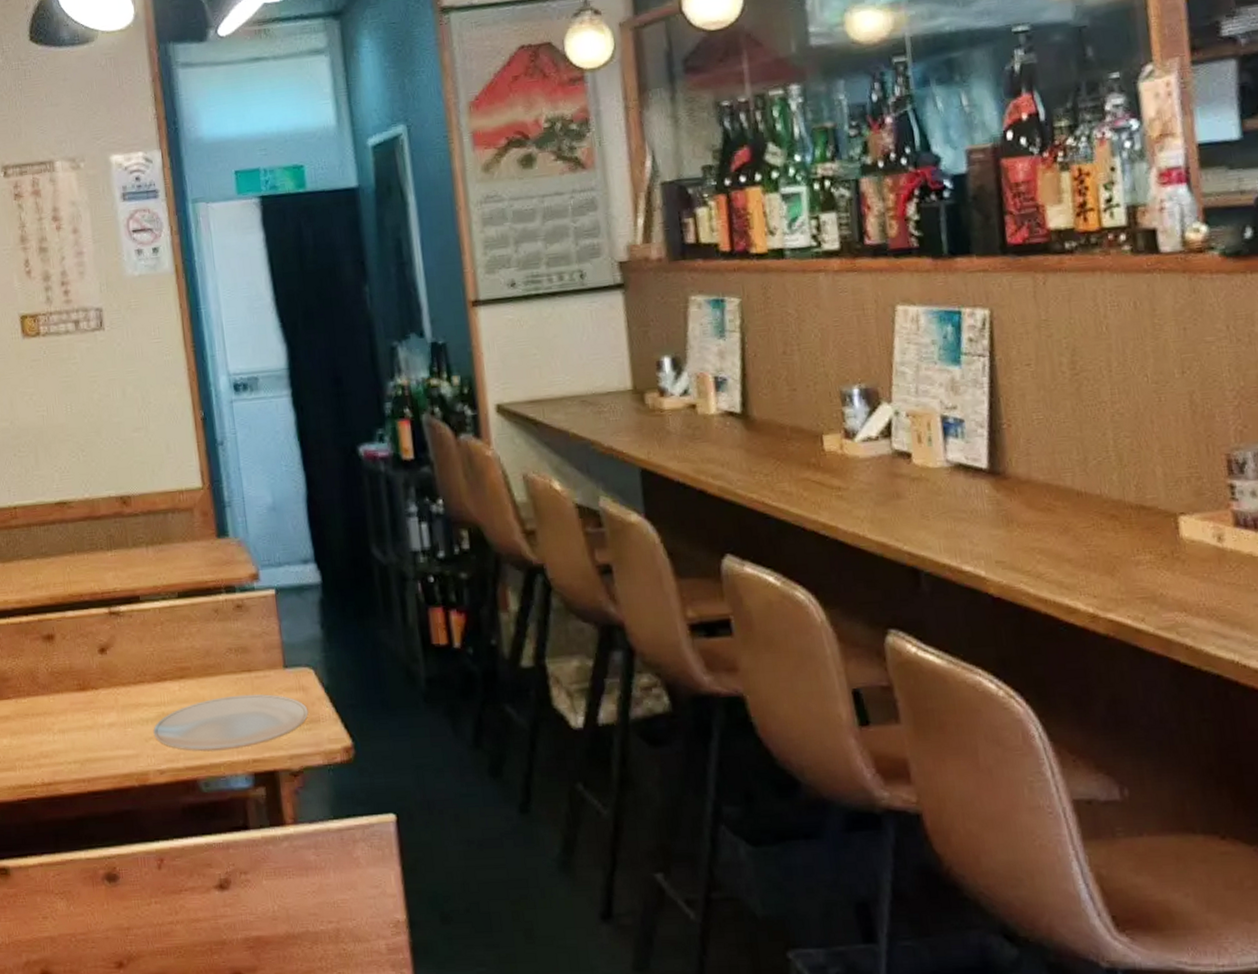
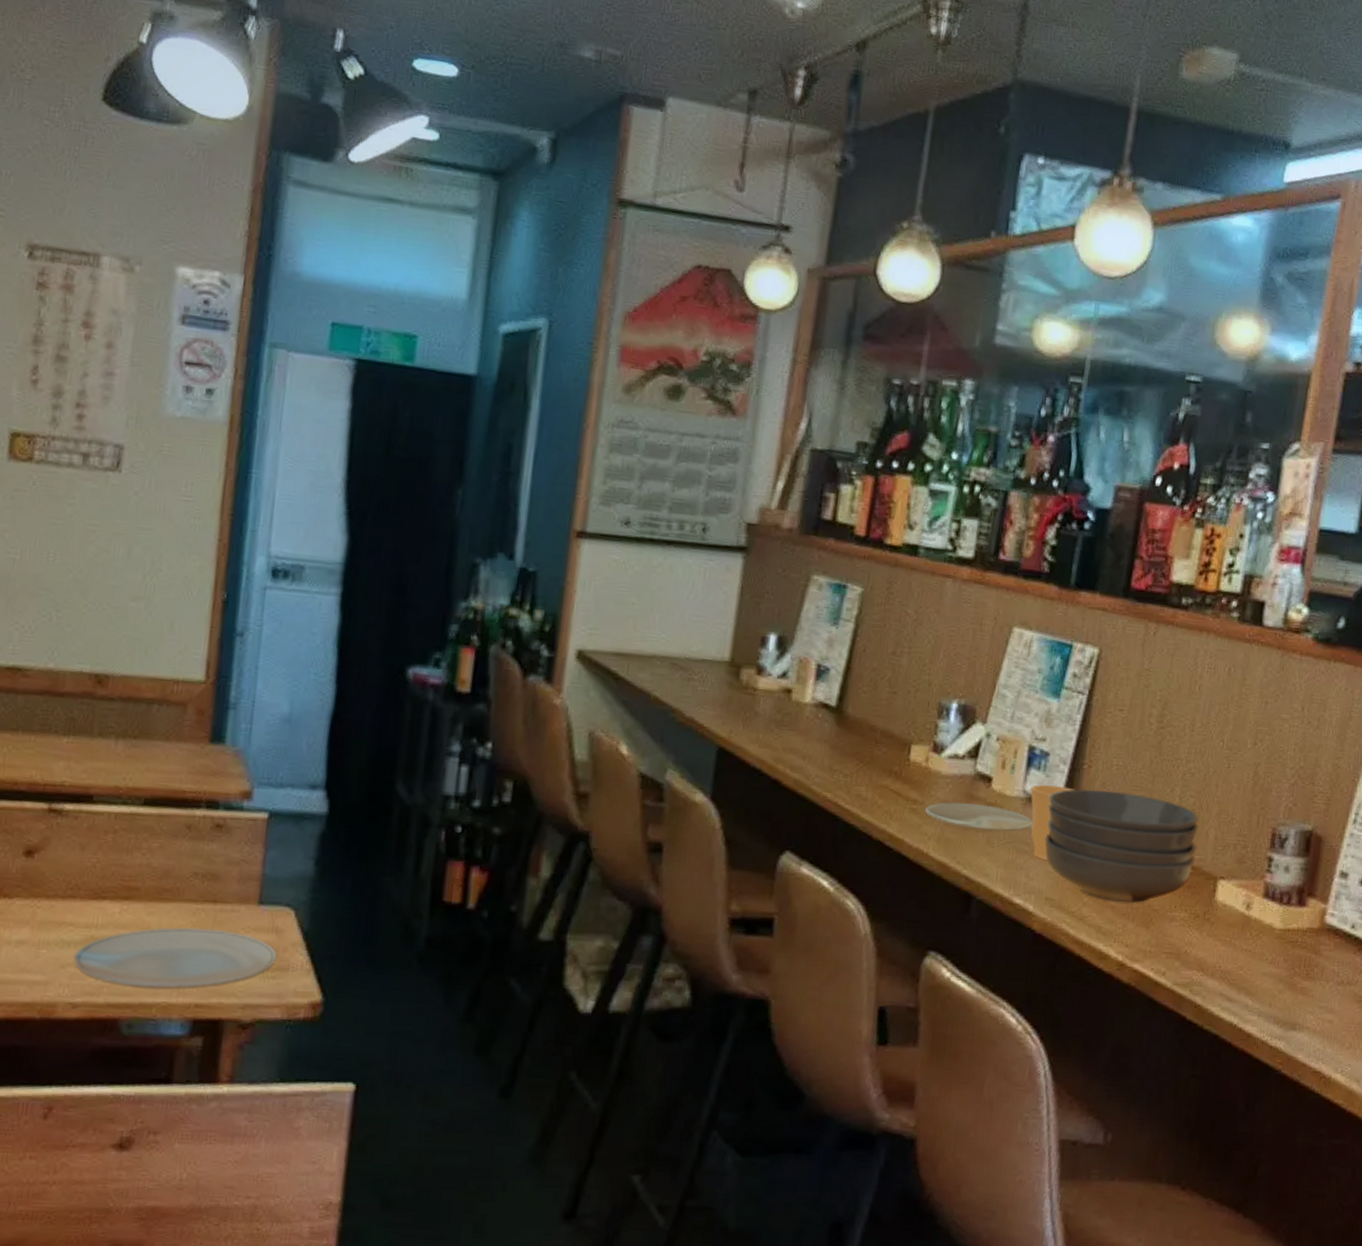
plate: none [850,480,965,508] -> present [924,802,1034,833]
cup: none [953,449,1000,524] -> present [1030,784,1075,860]
bowl: none [973,444,1147,555] -> present [1044,789,1200,903]

